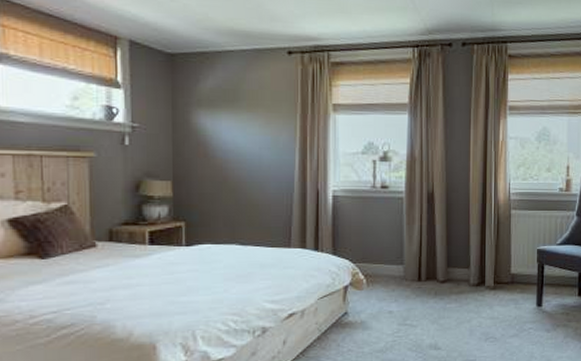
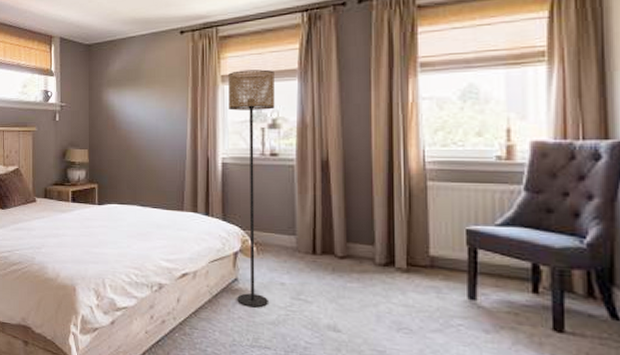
floor lamp: none [340,100,386,339] -> present [228,69,275,308]

